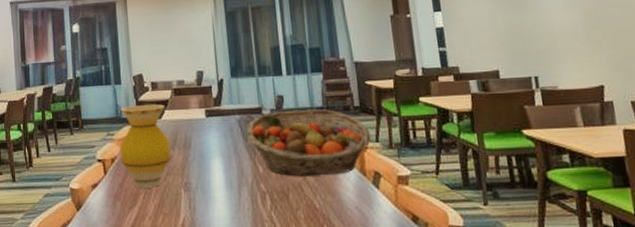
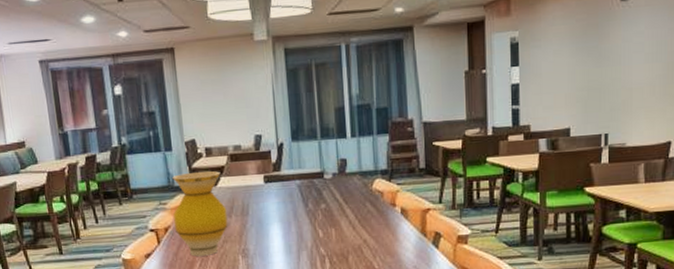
fruit basket: present [246,109,372,177] -> none [306,172,435,240]

